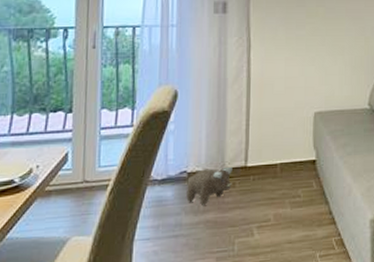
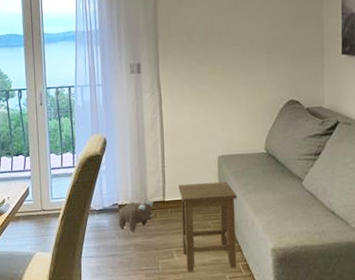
stool: none [265,143,334,252] -> present [178,182,237,272]

